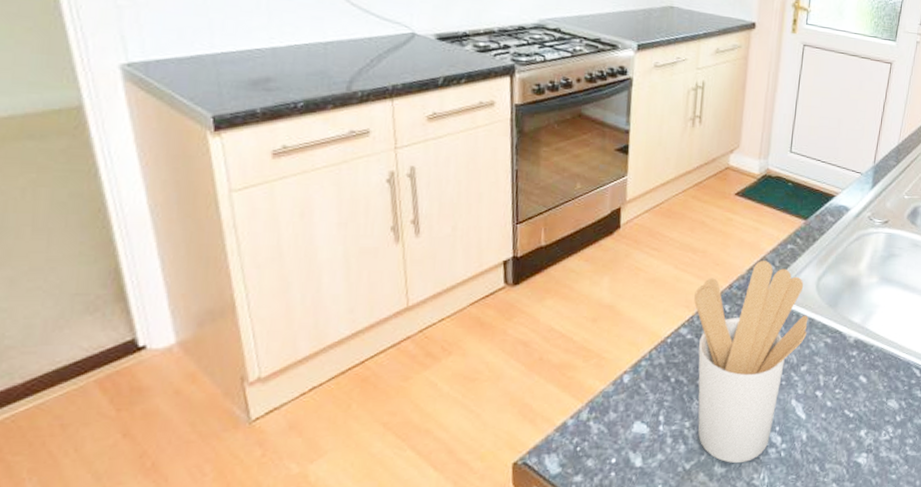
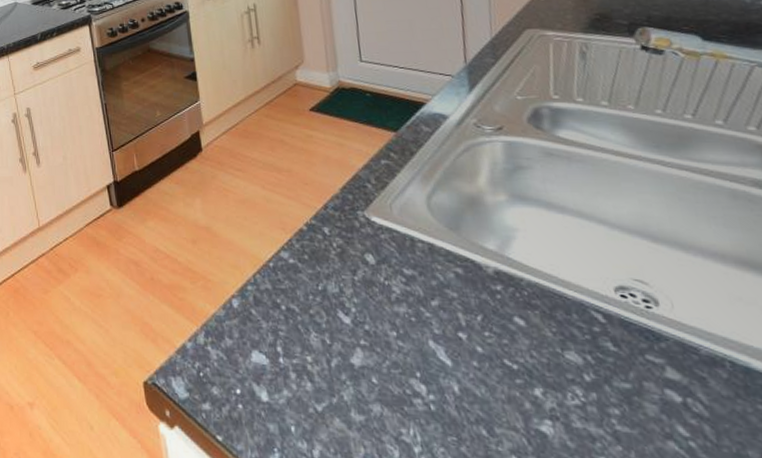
utensil holder: present [694,261,808,464] -> none [288,178,429,413]

